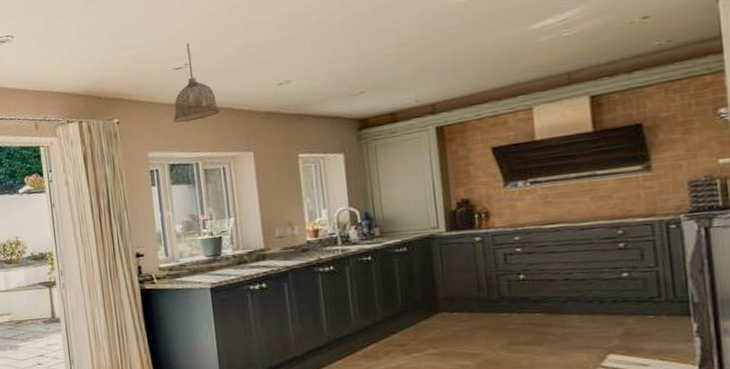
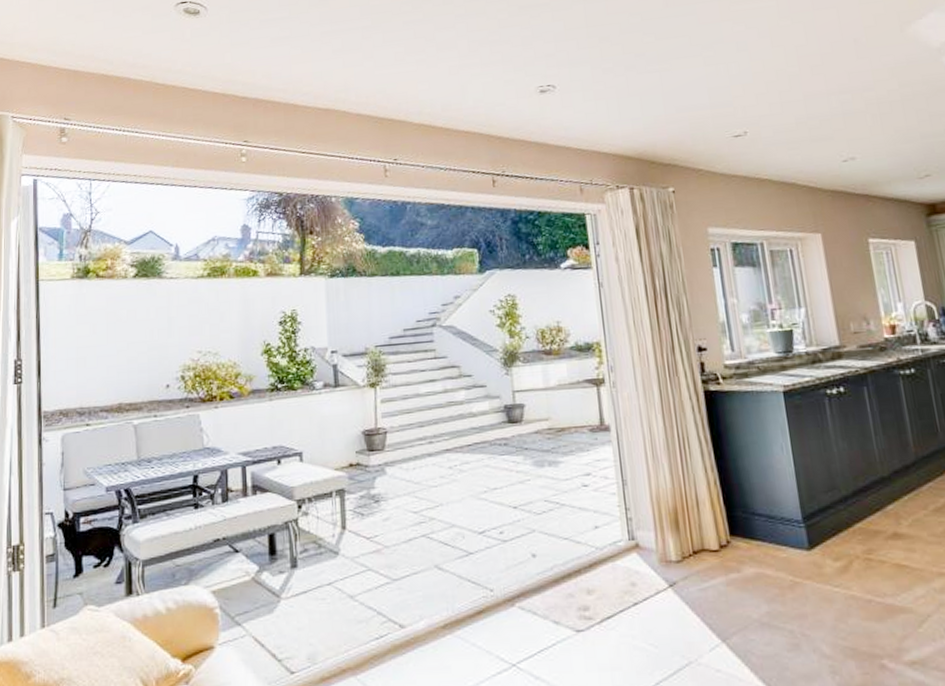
pendant lamp: present [173,43,220,123] -> none [734,110,784,196]

